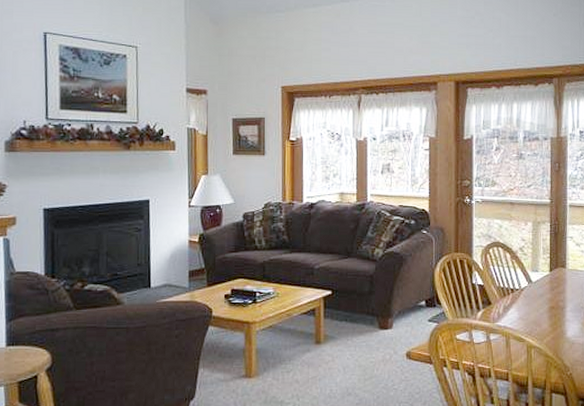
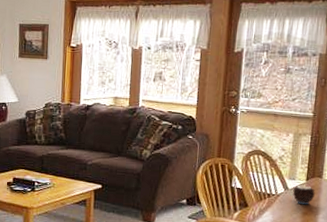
candle: none [537,276,561,297] -> present [292,184,316,204]

